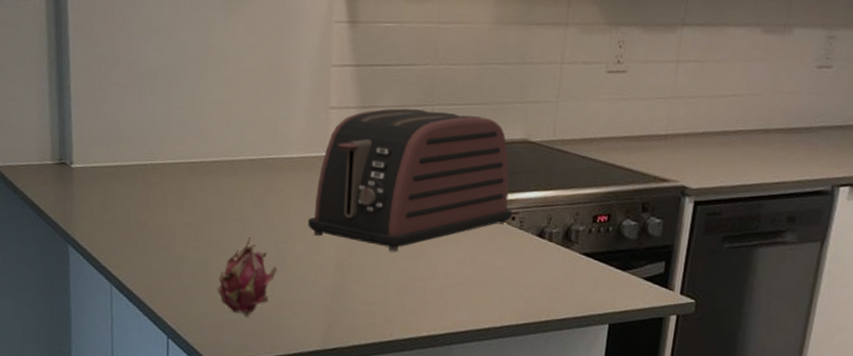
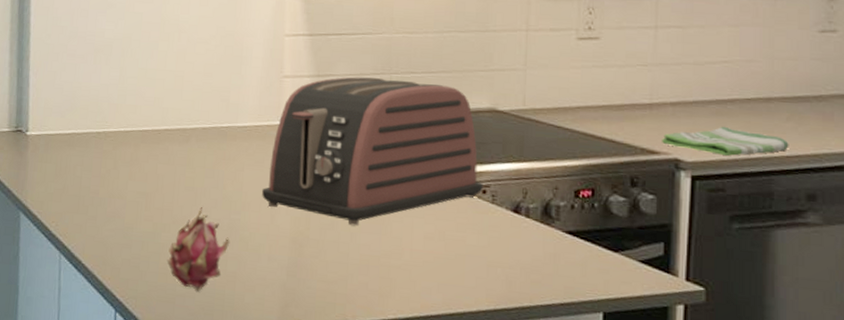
dish towel: none [672,155,779,183] -> present [662,126,789,156]

